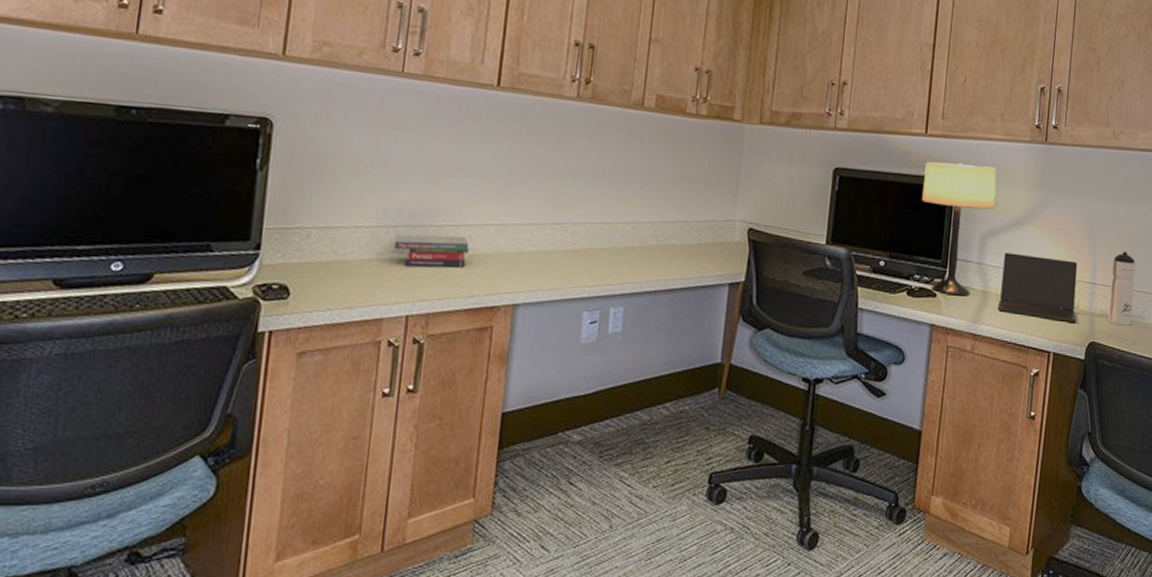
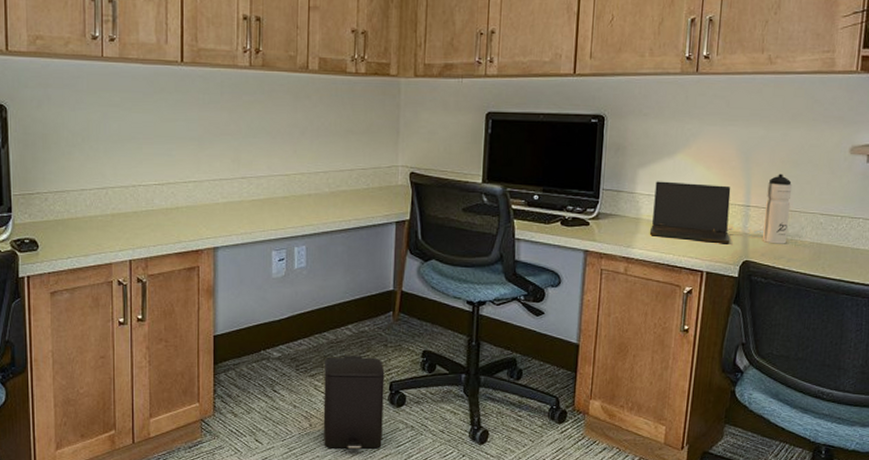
books: present [393,234,469,269] -> none [112,193,173,221]
pedal bin: none [625,440,705,557] -> present [323,356,385,449]
table lamp: present [921,161,996,296] -> none [571,99,646,224]

